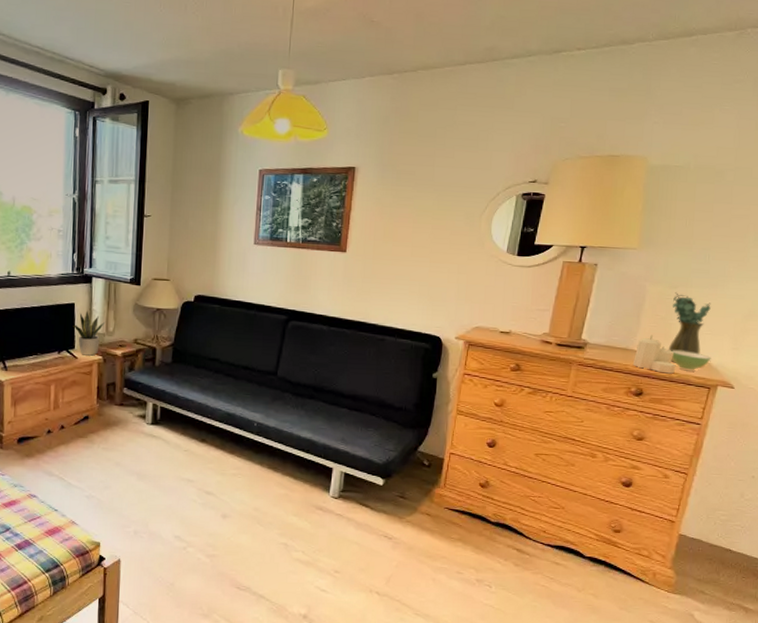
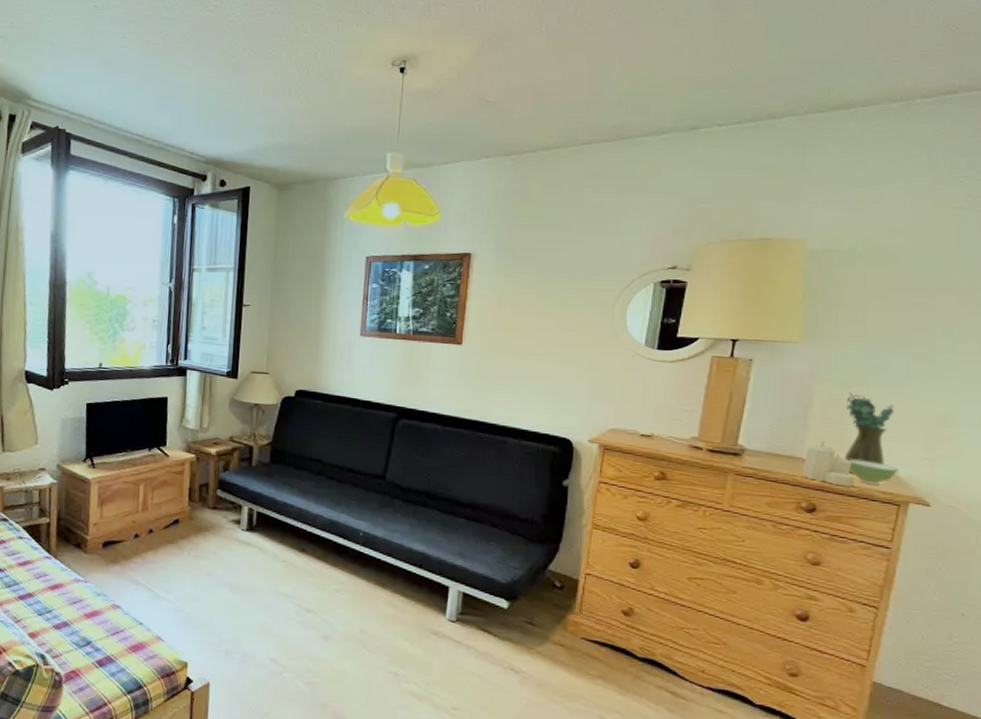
potted plant: present [74,310,106,356] -> none [166,405,200,454]

